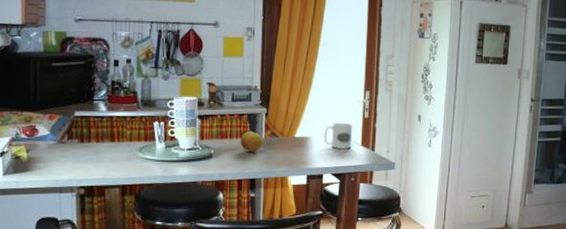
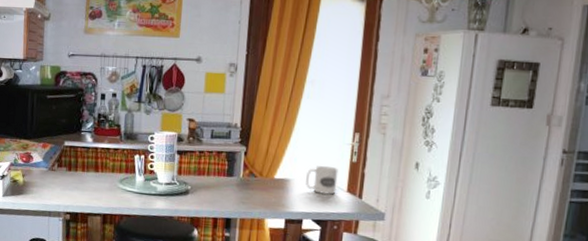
fruit: present [240,130,263,153] -> none [217,168,241,192]

